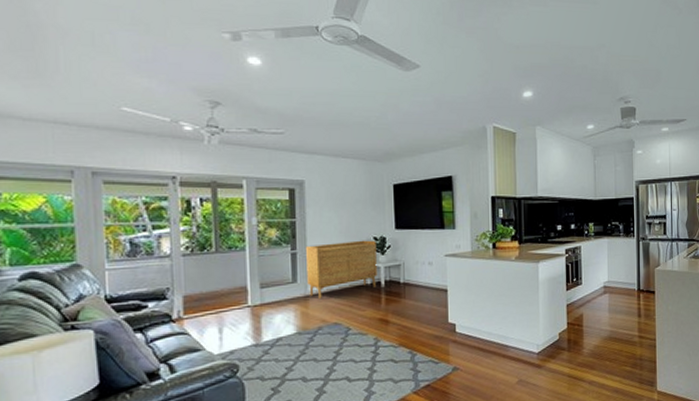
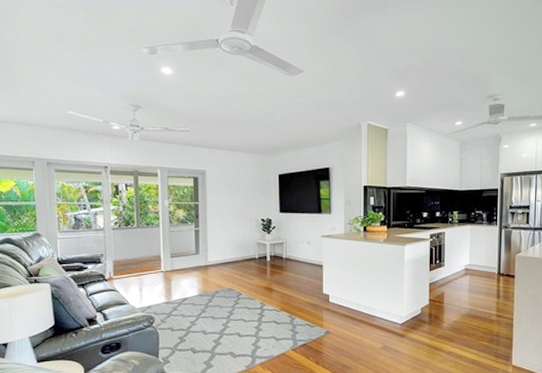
sideboard: present [306,240,377,300] -> none [207,221,264,269]

